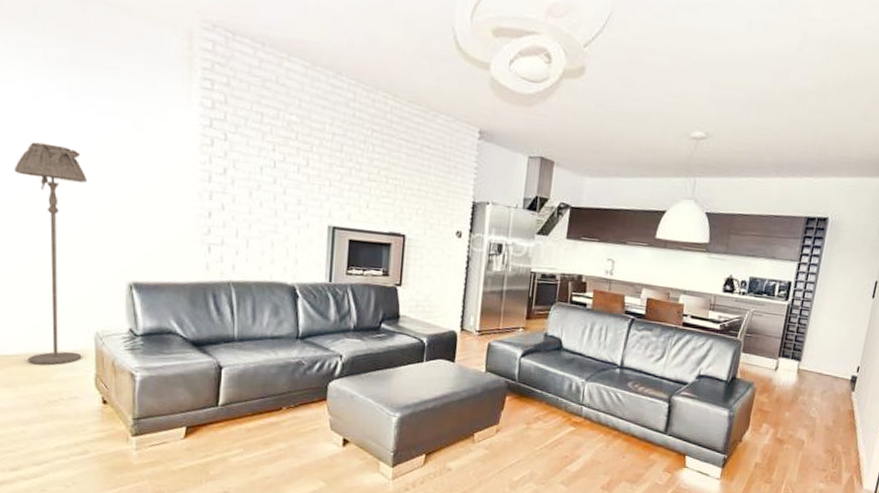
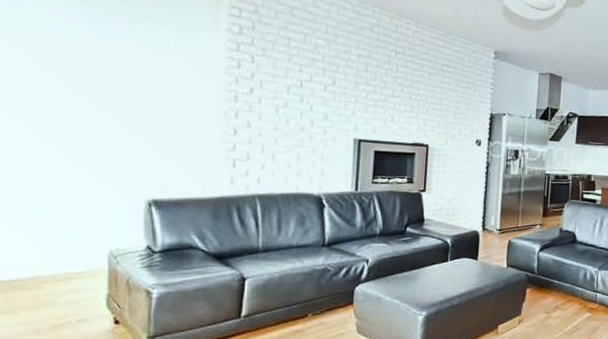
floor lamp: present [14,142,88,365] -> none [27,66,107,288]

